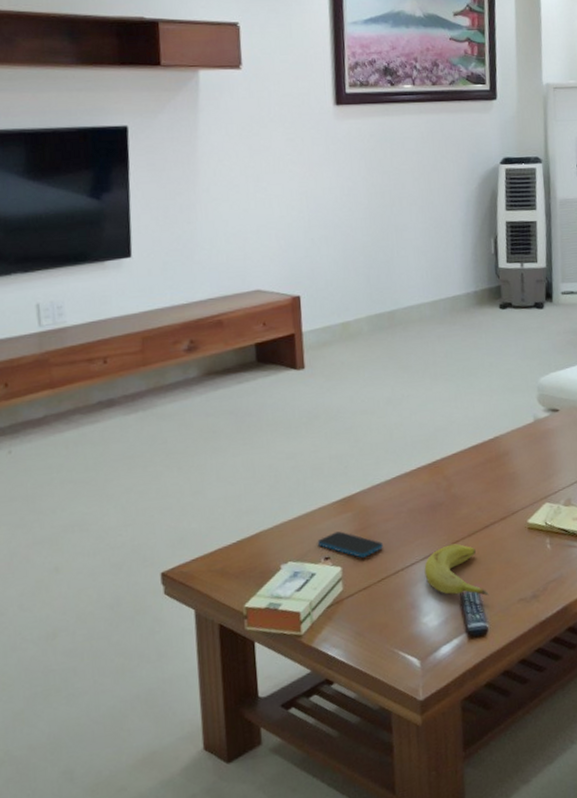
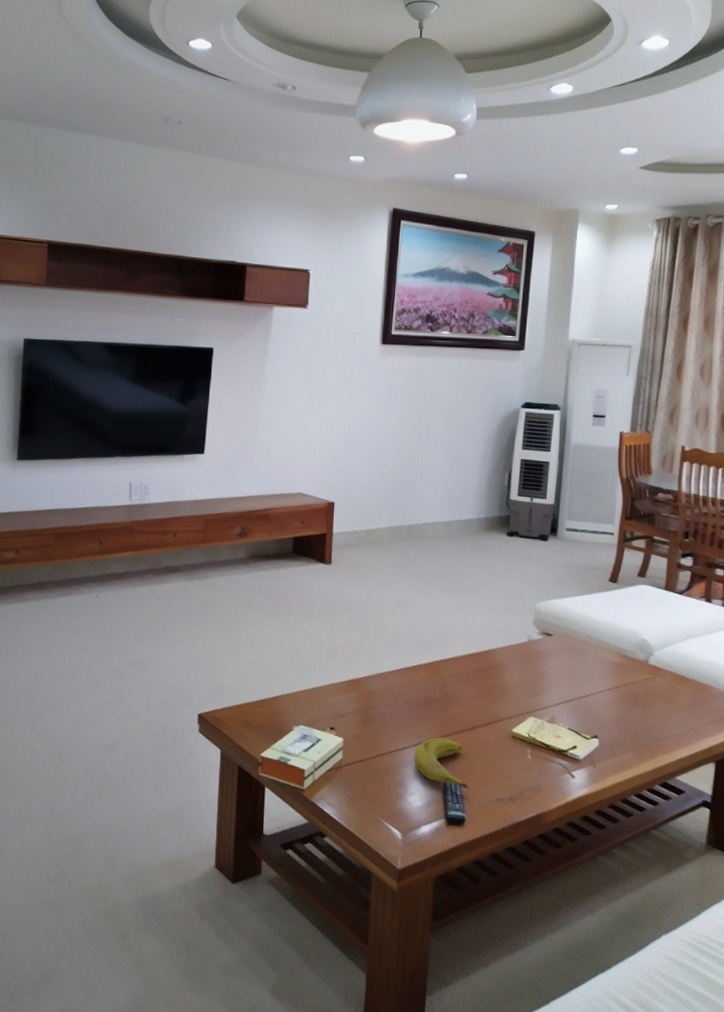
smartphone: present [317,531,383,558] -> none [325,707,381,734]

